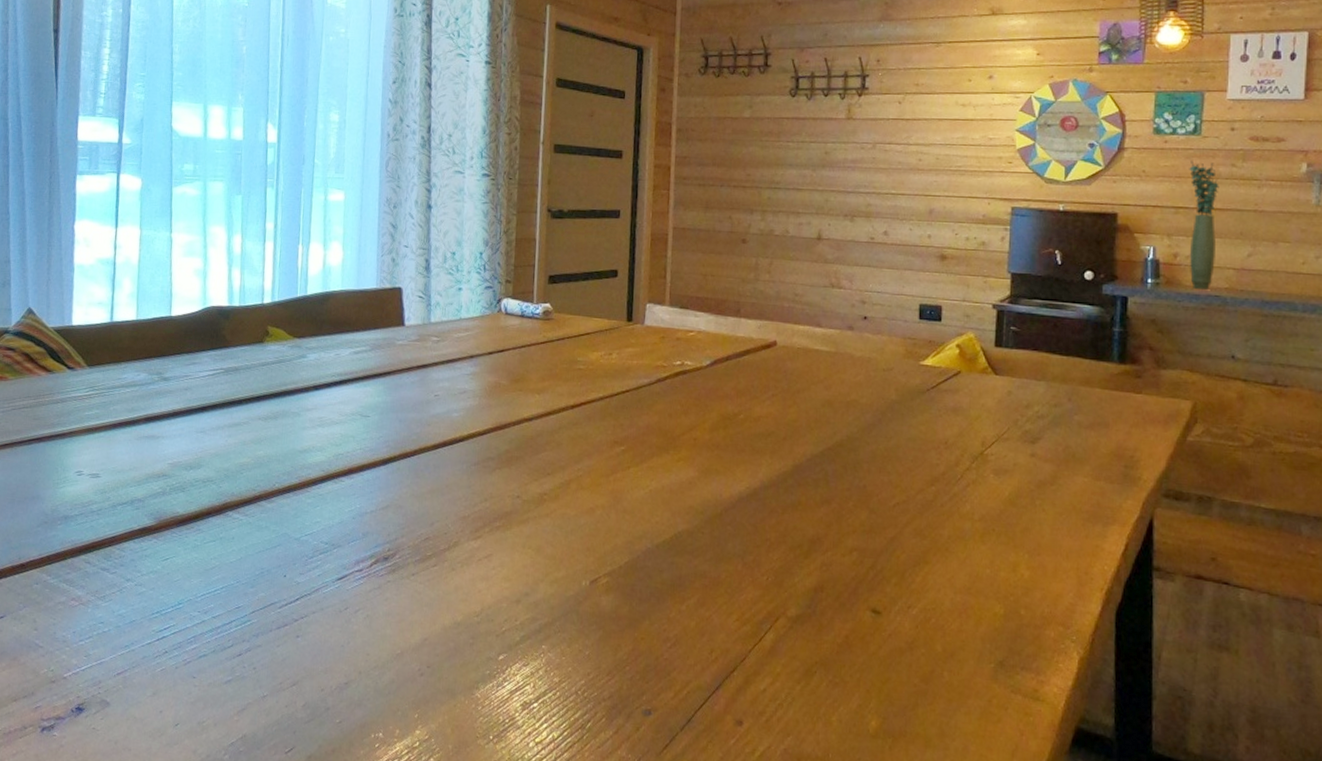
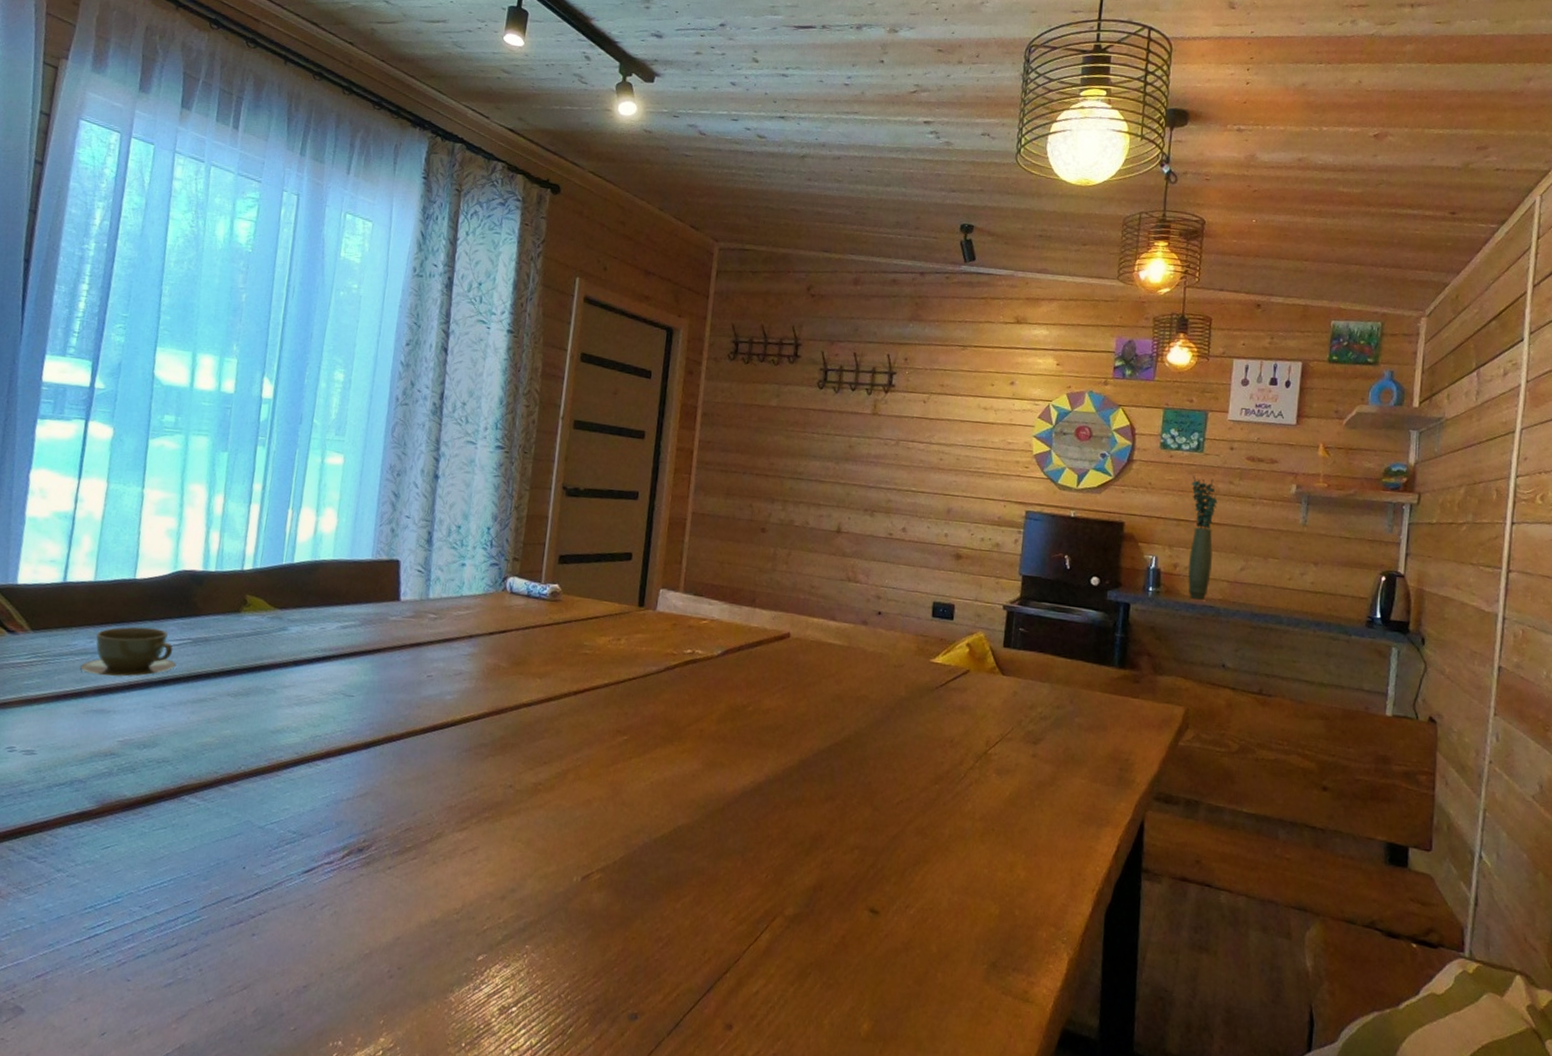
teacup: none [130,359,212,405] -> present [79,626,176,677]

